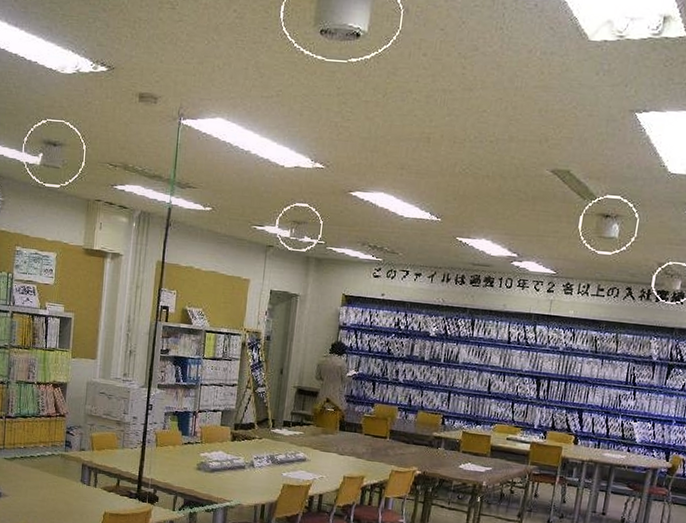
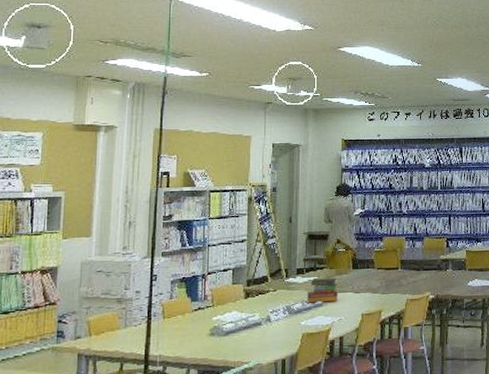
books: none [290,433,323,460] -> present [306,277,338,303]

